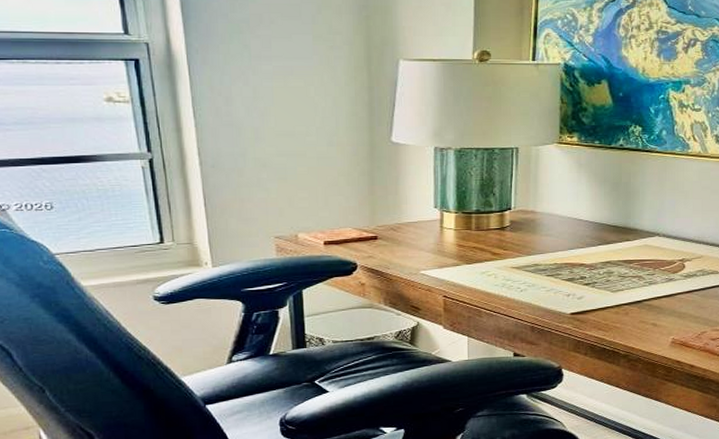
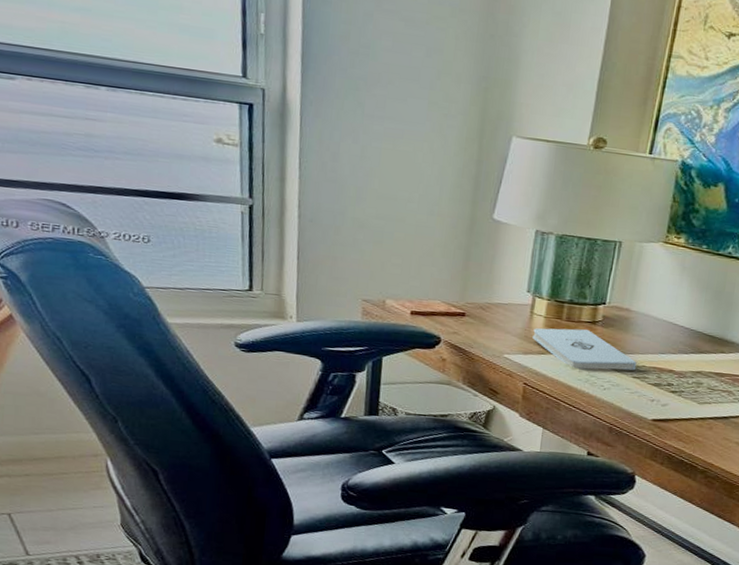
notepad: none [445,236,549,275] -> present [532,328,637,371]

